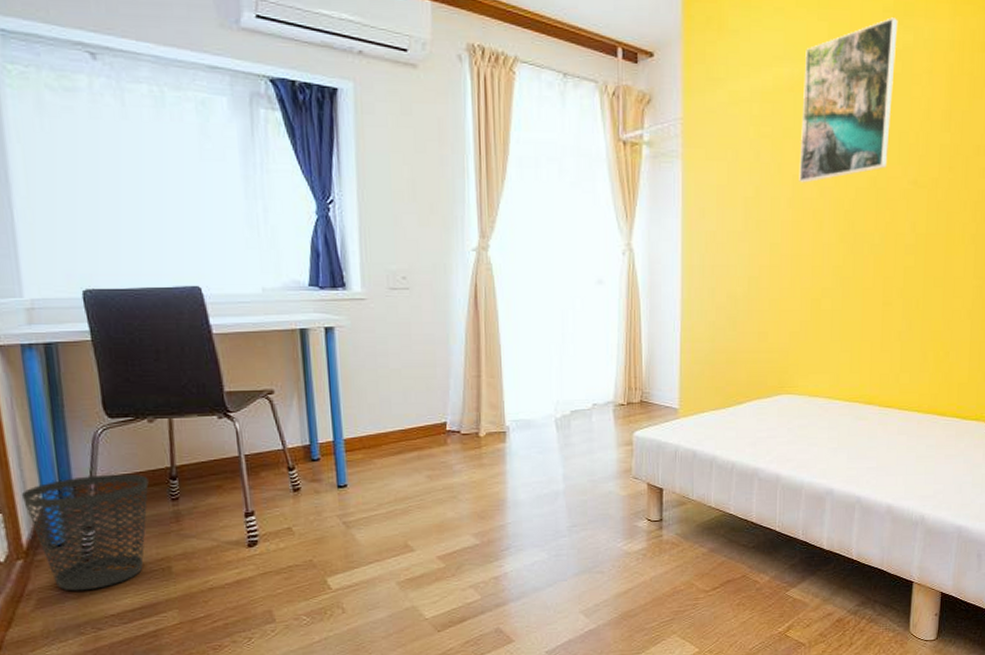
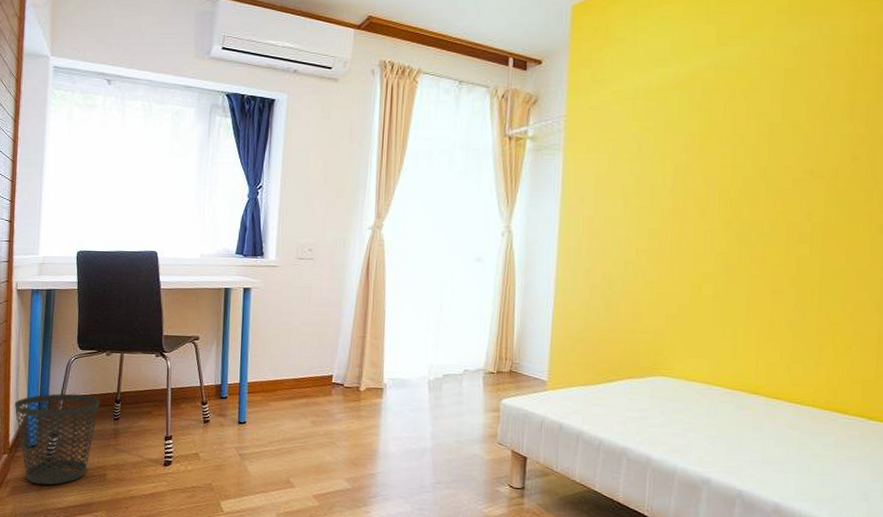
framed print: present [799,17,898,183] -> none [681,17,793,173]

